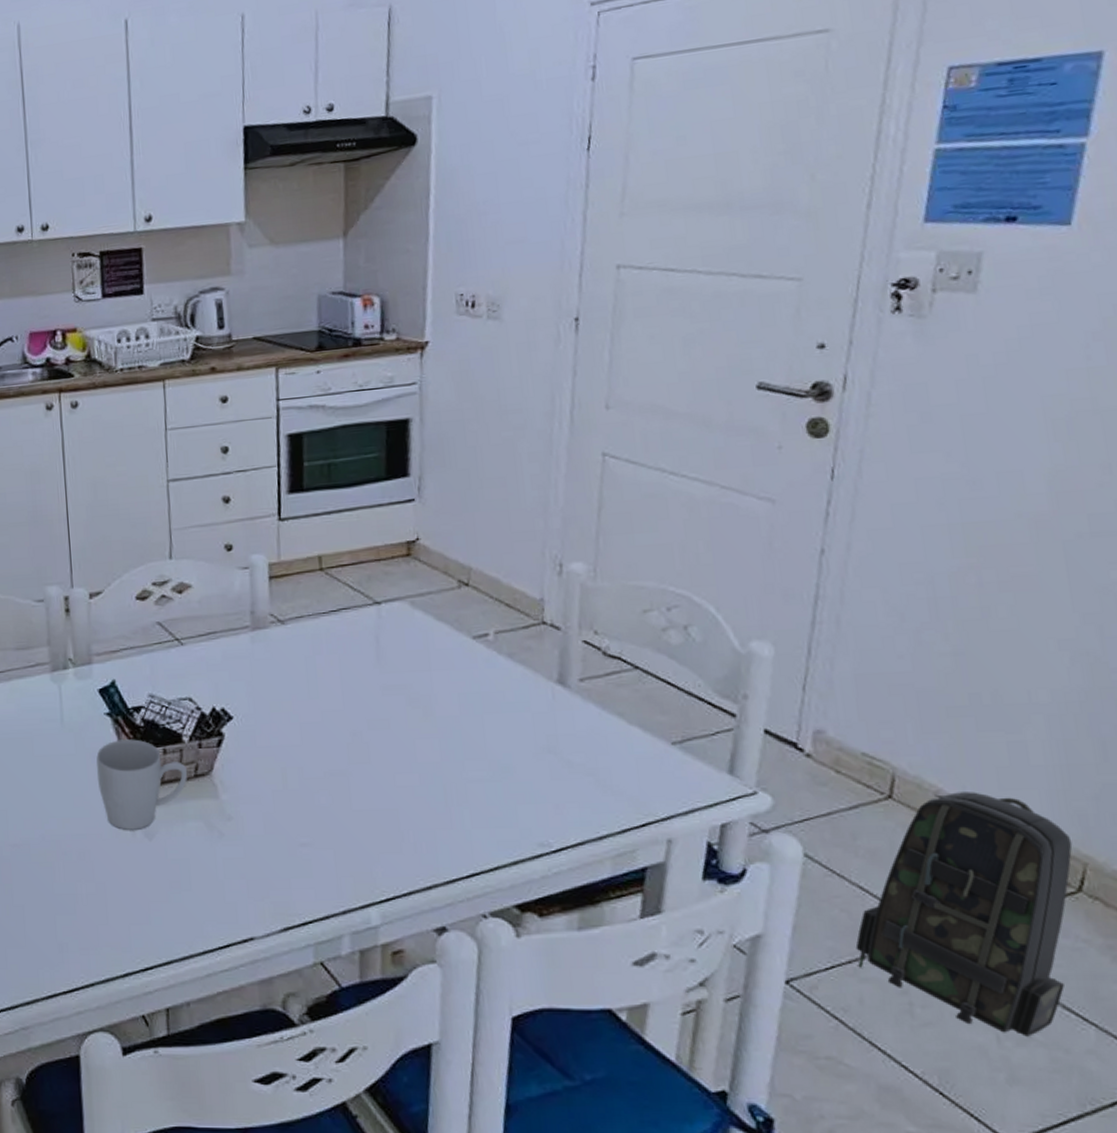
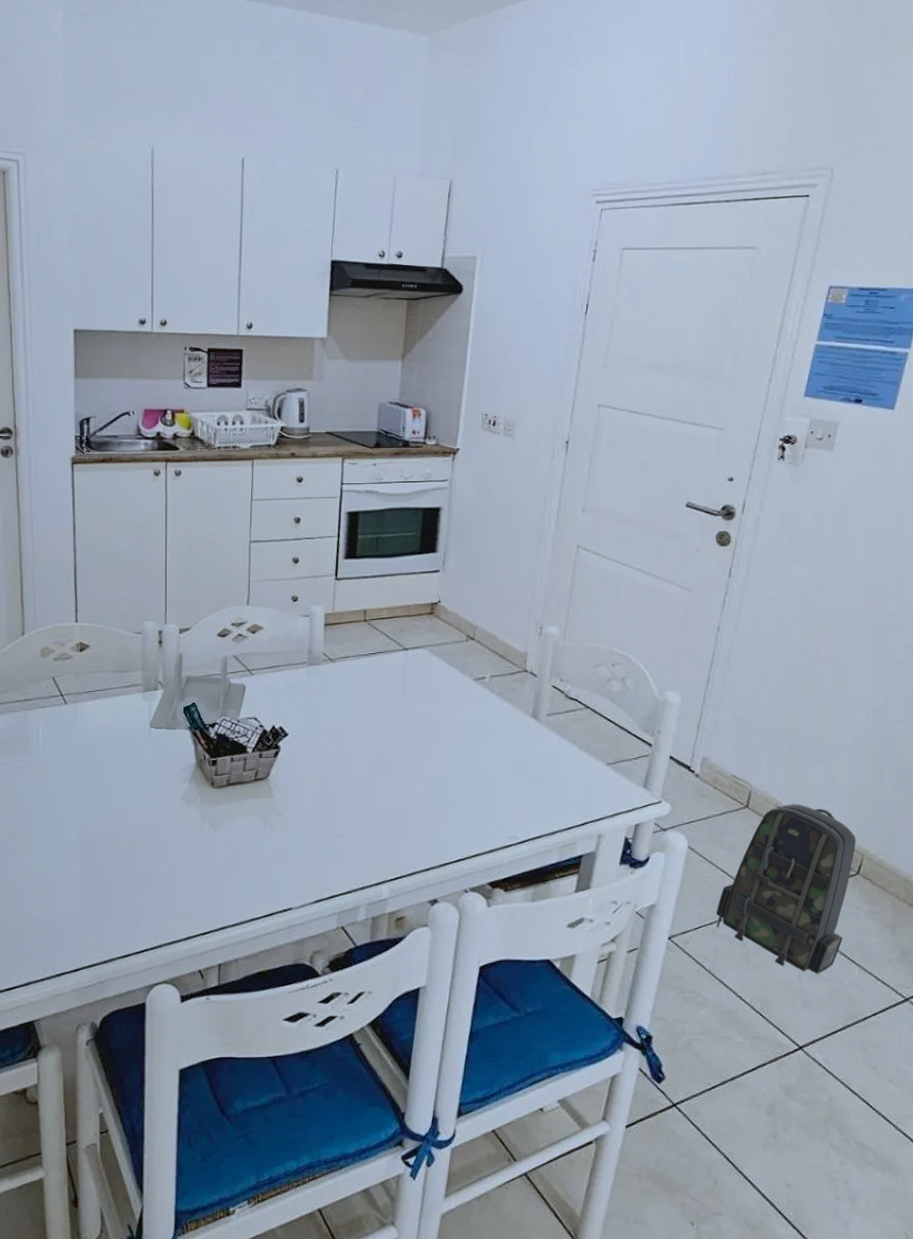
napkin holder: none [61,621,176,717] -> present [149,652,246,731]
mug: present [96,739,188,830] -> none [176,749,249,822]

